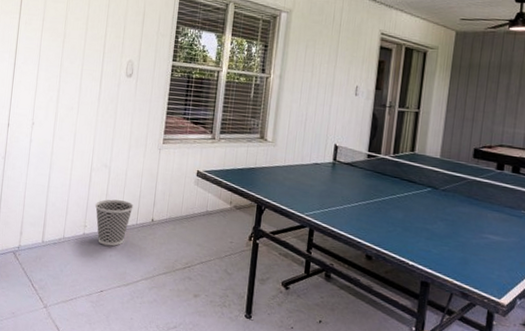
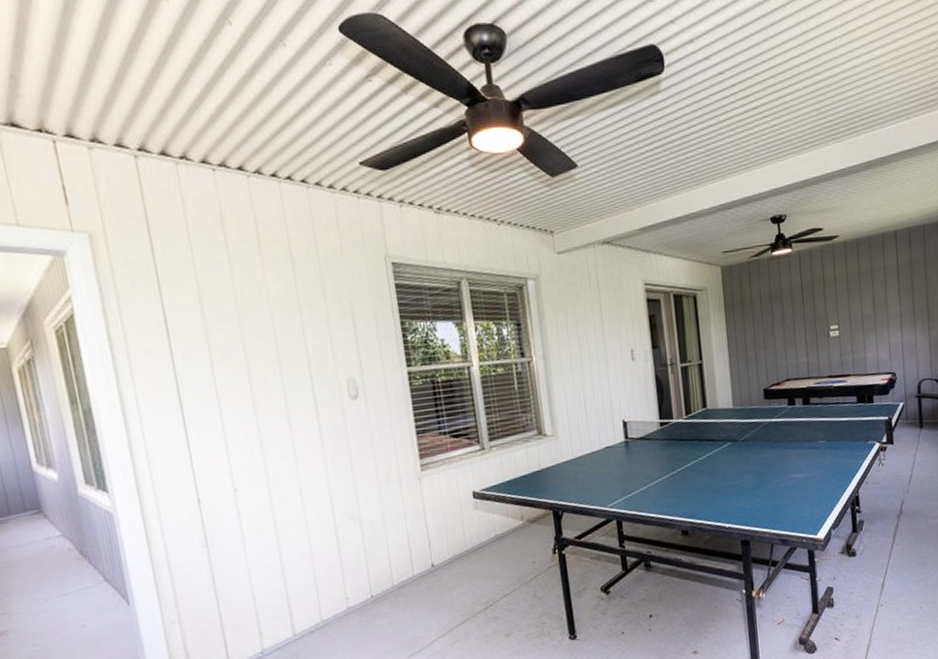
wastebasket: present [95,199,134,246] -> none [352,552,404,614]

